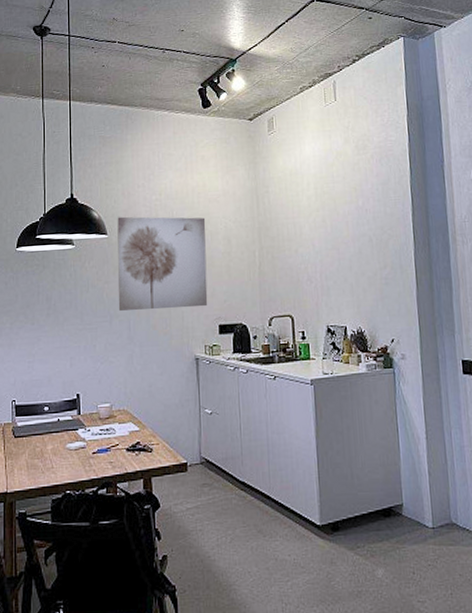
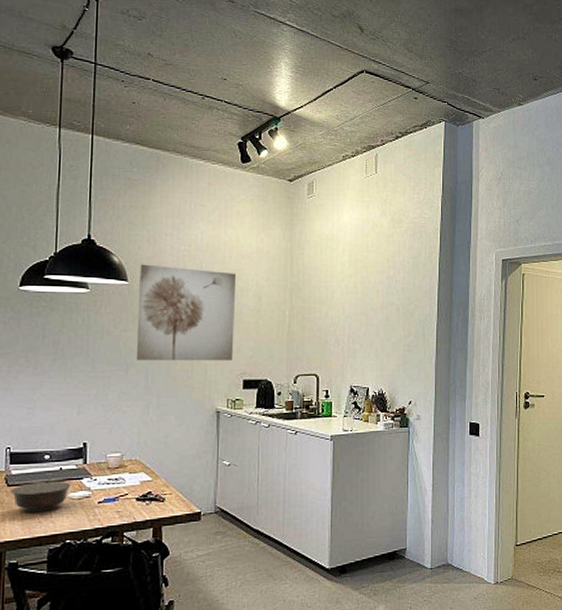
bowl: none [17,431,68,464] -> present [10,480,70,513]

